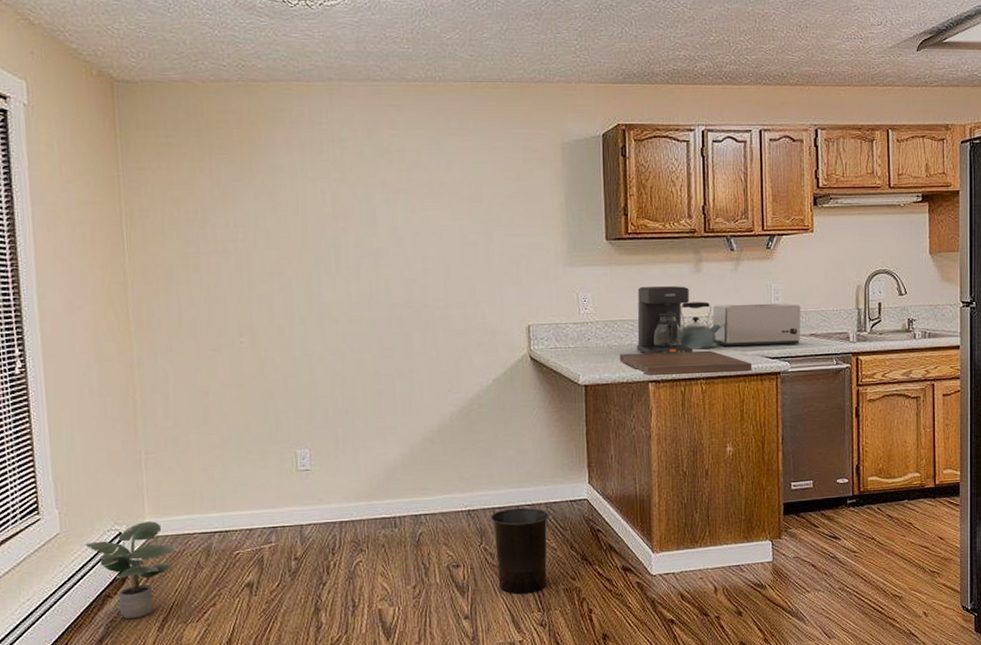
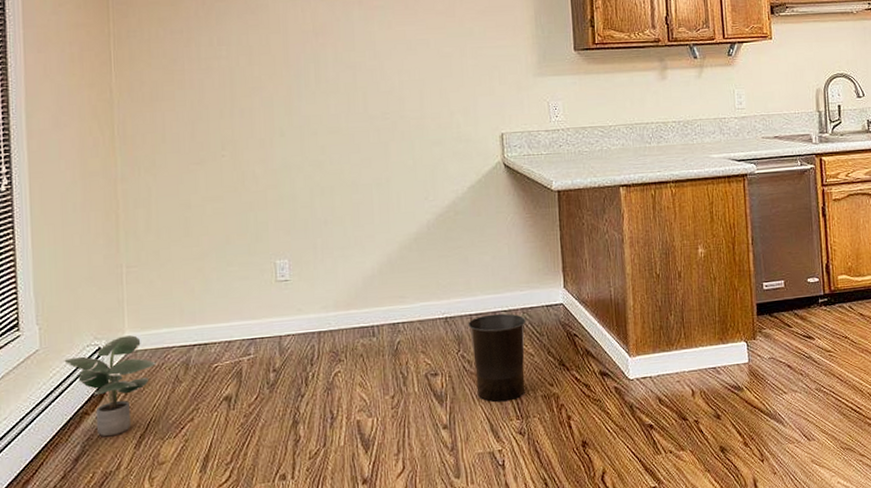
cutting board: present [620,350,753,375] -> none [591,154,720,180]
coffee maker: present [637,286,693,354] -> none [606,93,661,159]
kettle: present [680,302,722,350] -> none [647,107,689,154]
toaster: present [712,303,801,347] -> none [679,107,765,151]

